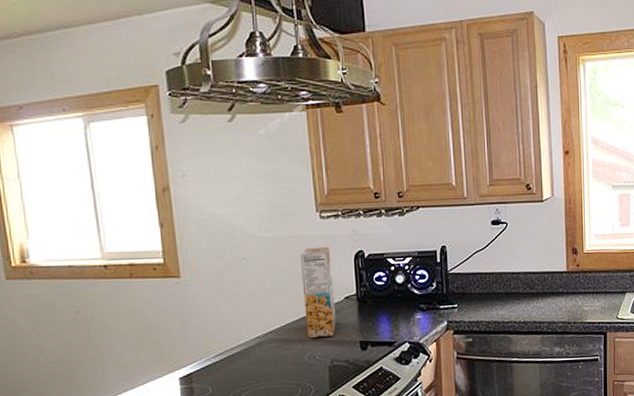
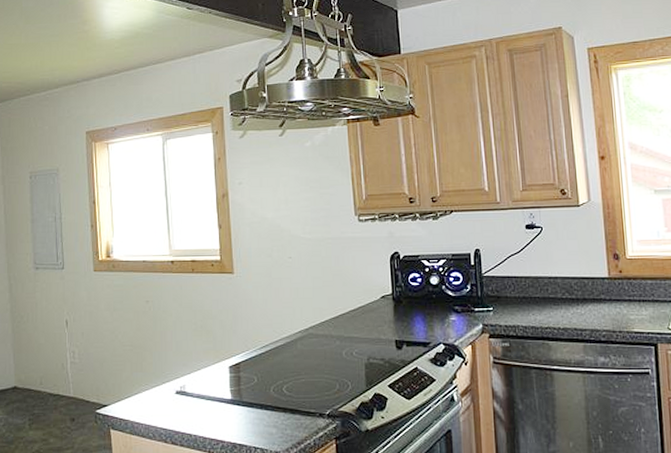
cereal box: present [299,246,337,339] -> none [339,248,373,335]

